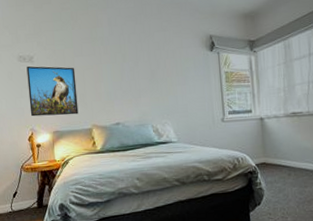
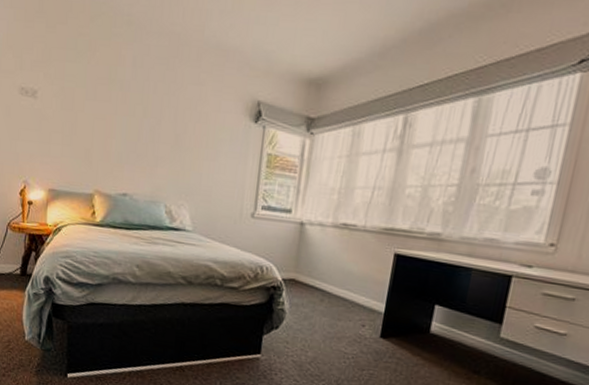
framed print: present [26,66,79,117] -> none [25,101,84,174]

